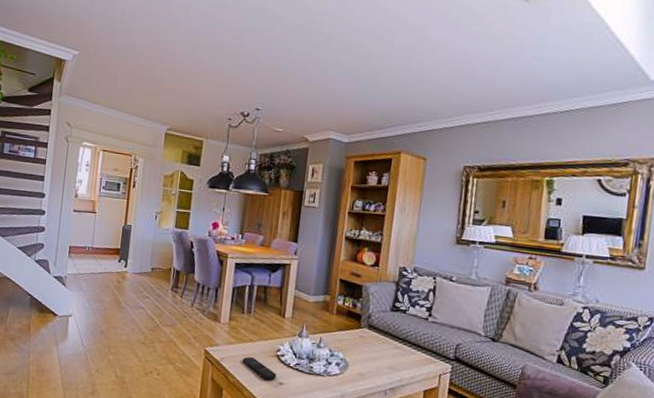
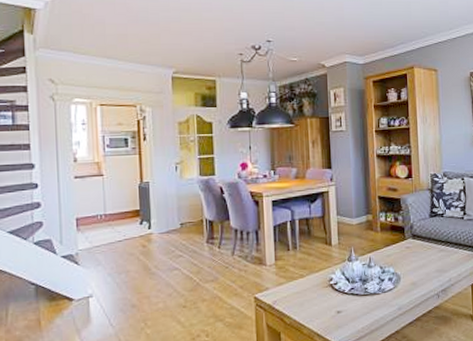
remote control: present [242,357,277,381] -> none [296,293,334,313]

